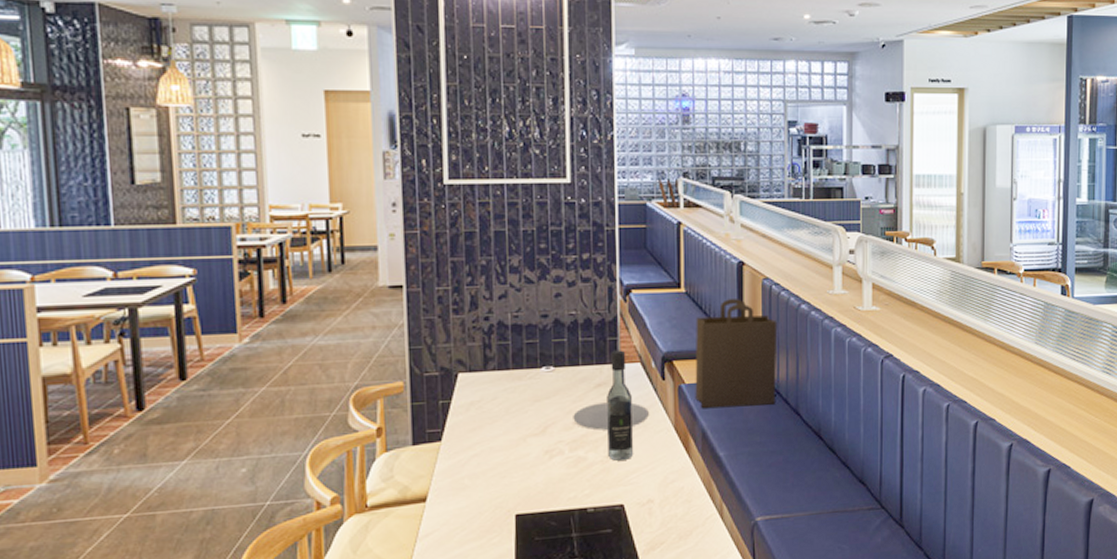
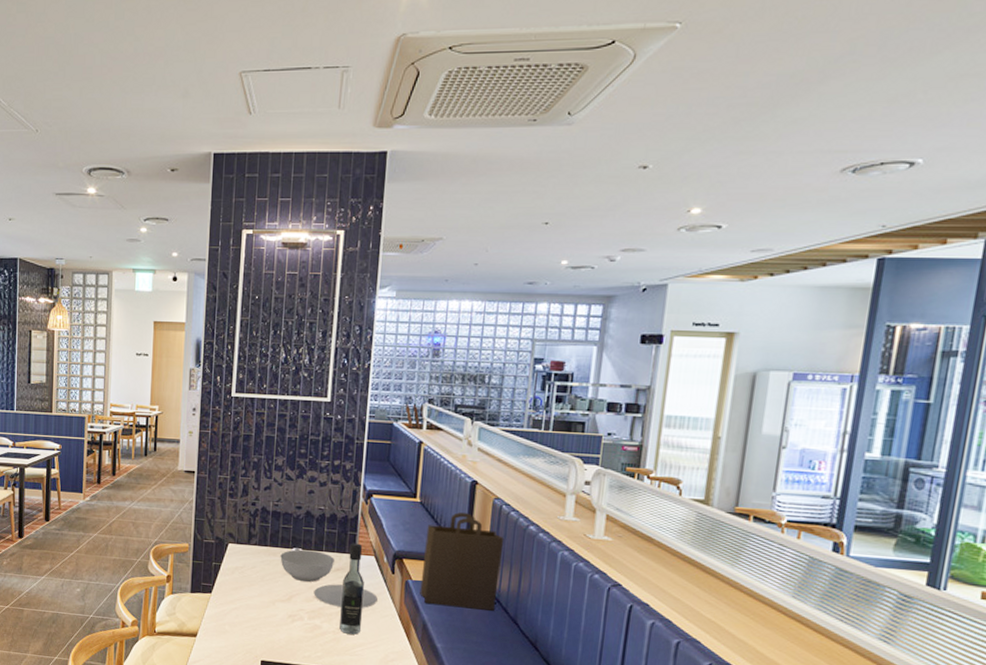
bowl: none [527,366,596,406] -> present [280,549,336,582]

